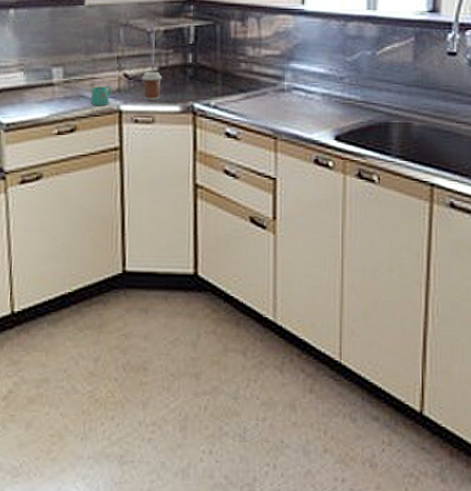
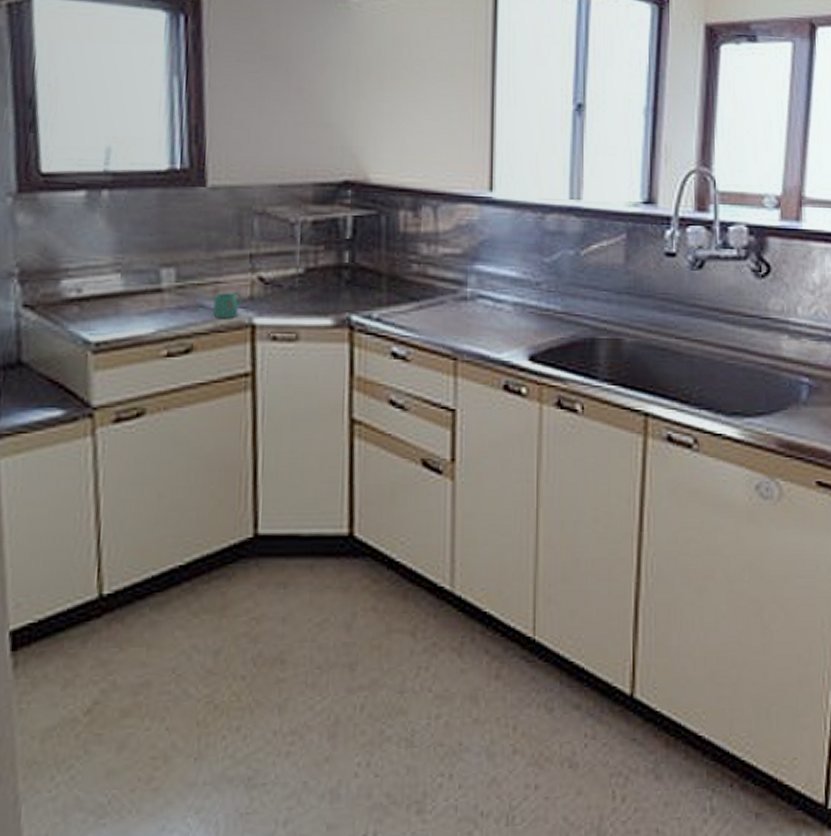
coffee cup: present [142,71,162,100] -> none [282,273,309,311]

